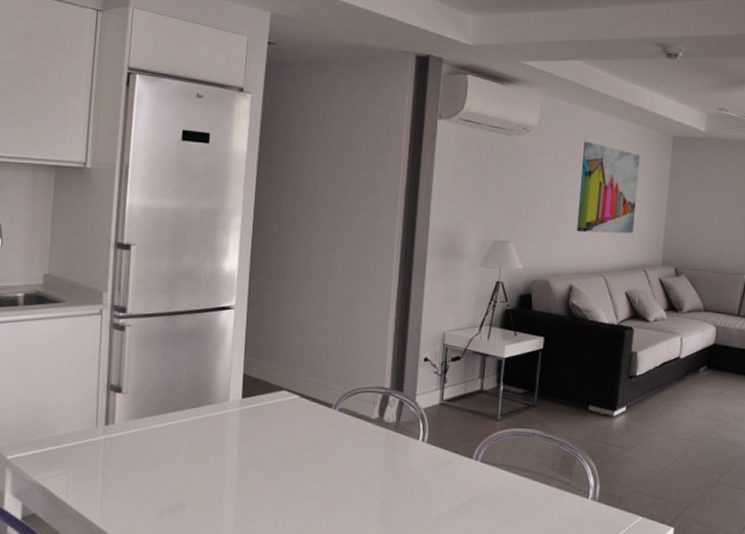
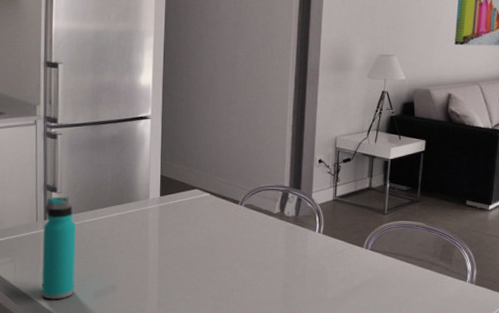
water bottle: none [98,398,142,520] -> present [42,196,76,300]

